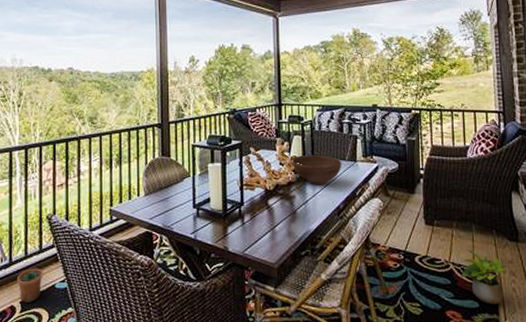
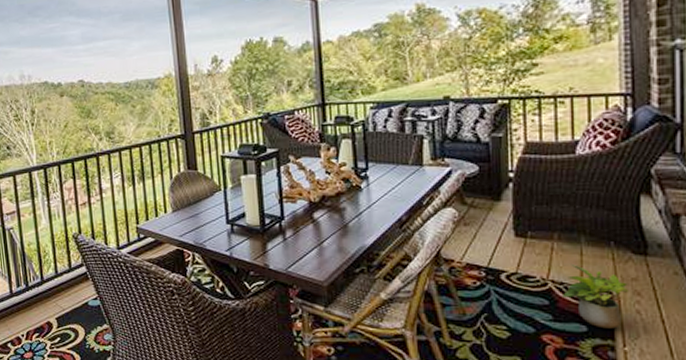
planter: present [17,268,43,302] -> none [51,286,76,319]
bowl: present [292,154,342,185] -> none [340,159,404,195]

